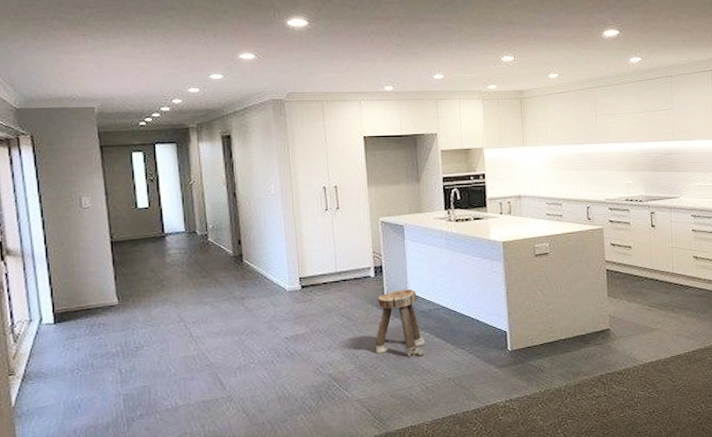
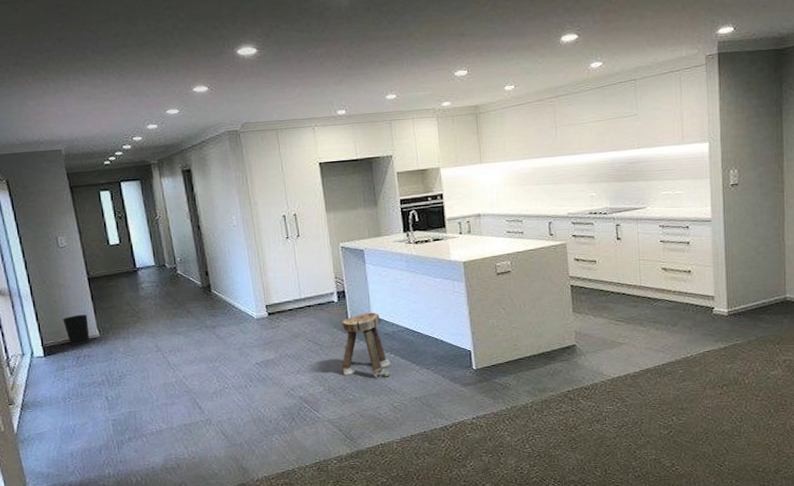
wastebasket: none [79,280,107,312] -> present [62,314,89,345]

